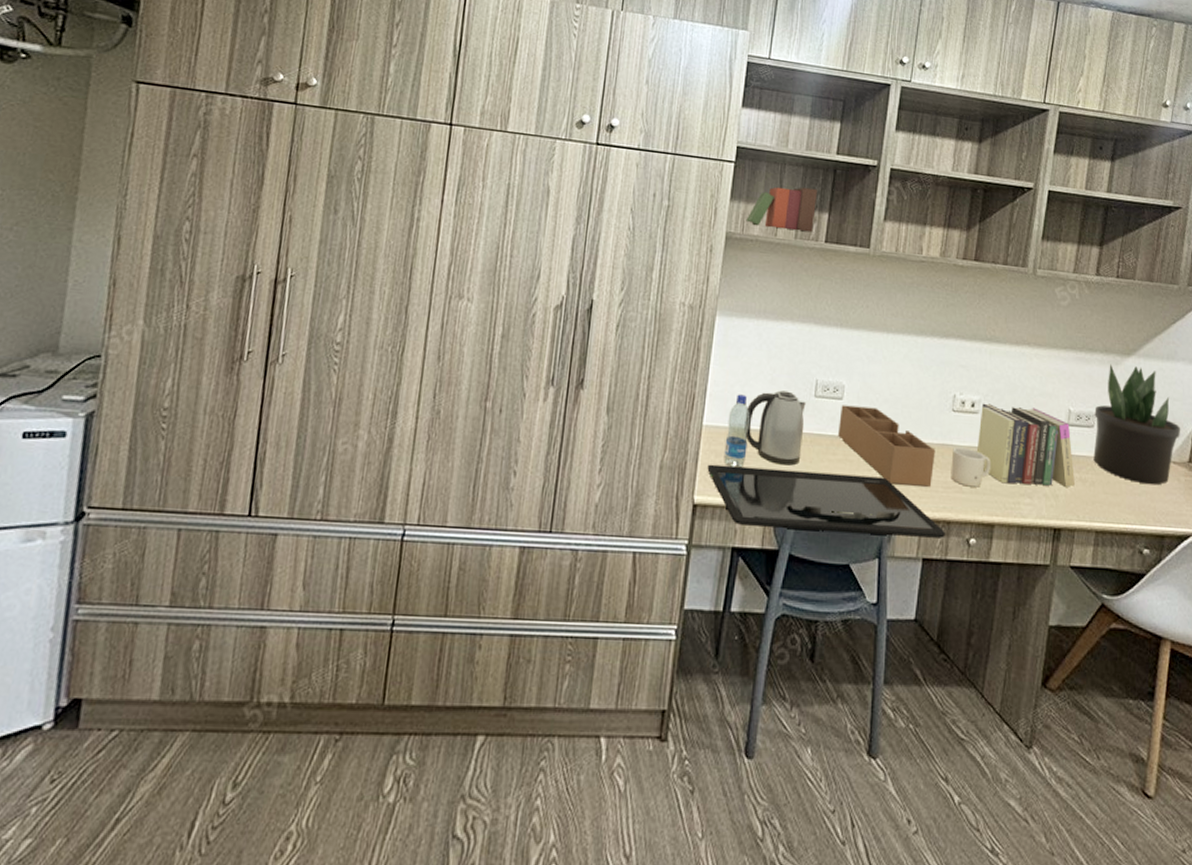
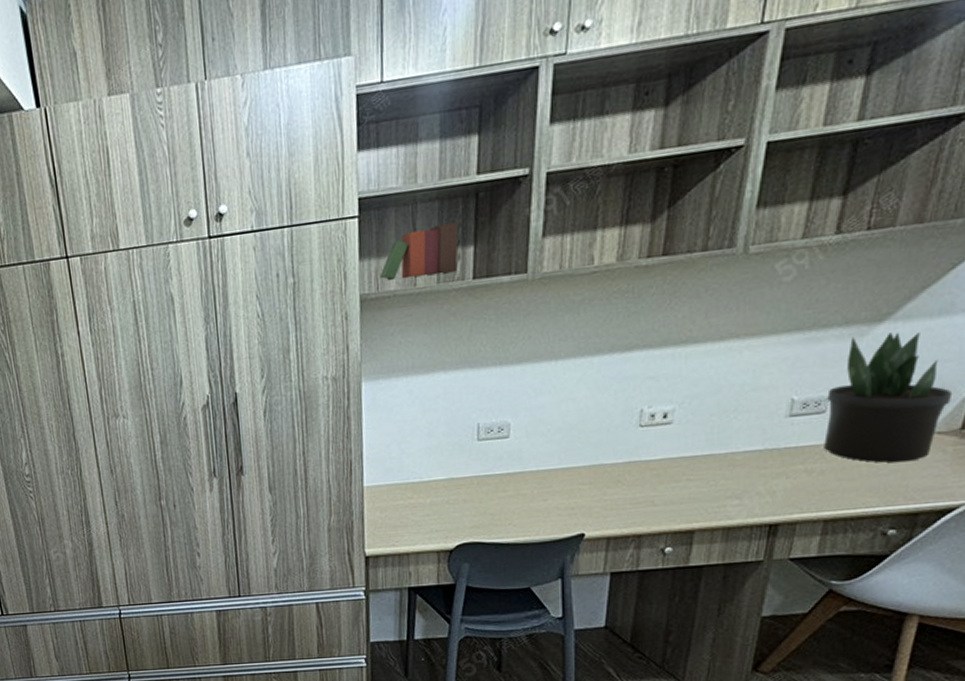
monitor: present [707,464,945,539] -> none [374,504,636,569]
bottle: present [723,394,751,468] -> none [388,452,412,519]
kettle: present [745,390,806,466] -> none [407,440,470,510]
desk organizer: present [838,405,936,487] -> none [507,439,621,509]
mug: present [951,446,992,488] -> none [640,460,690,499]
books: present [977,403,1075,487] -> none [672,405,798,490]

